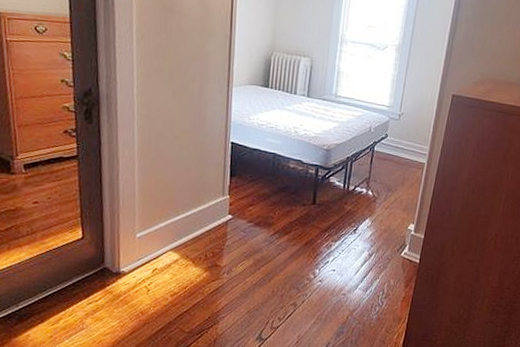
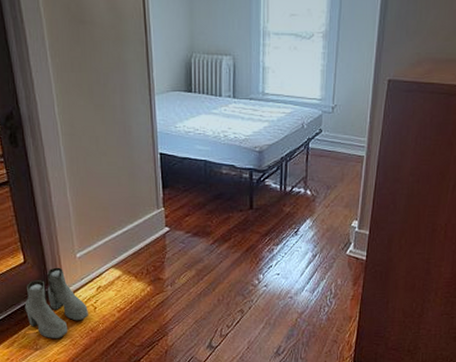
boots: none [76,245,141,320] -> present [24,267,88,339]

